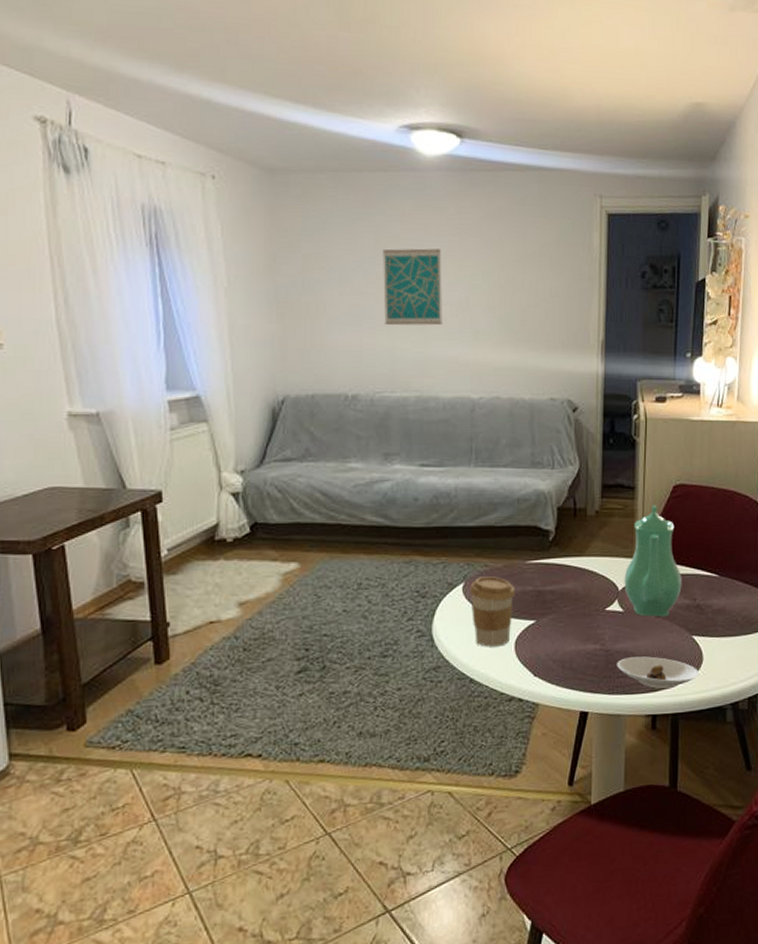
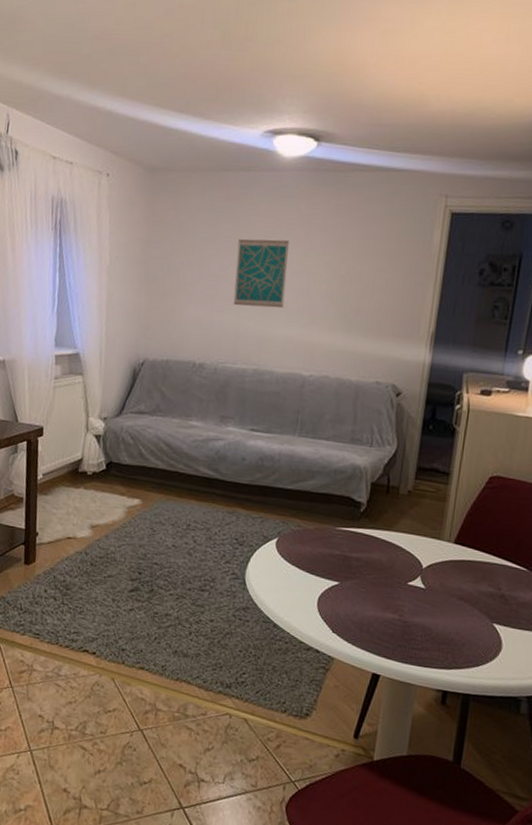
coffee cup: present [470,576,515,647] -> none [281,535,323,600]
saucer: present [617,656,699,689] -> none [413,632,496,669]
teapot: present [624,505,682,617] -> none [428,493,489,601]

